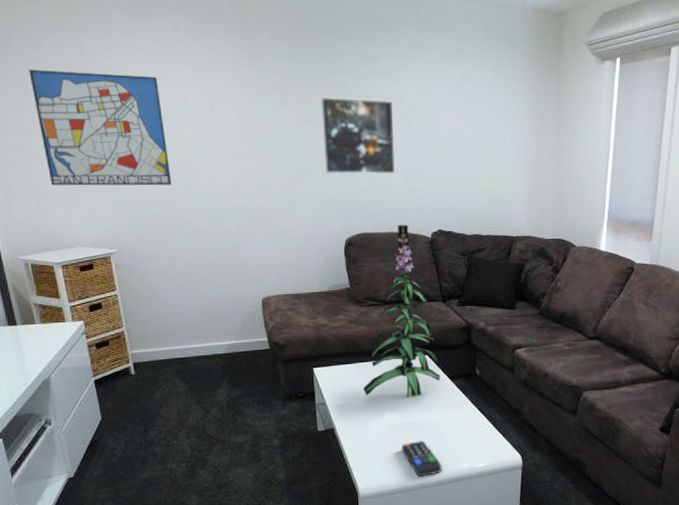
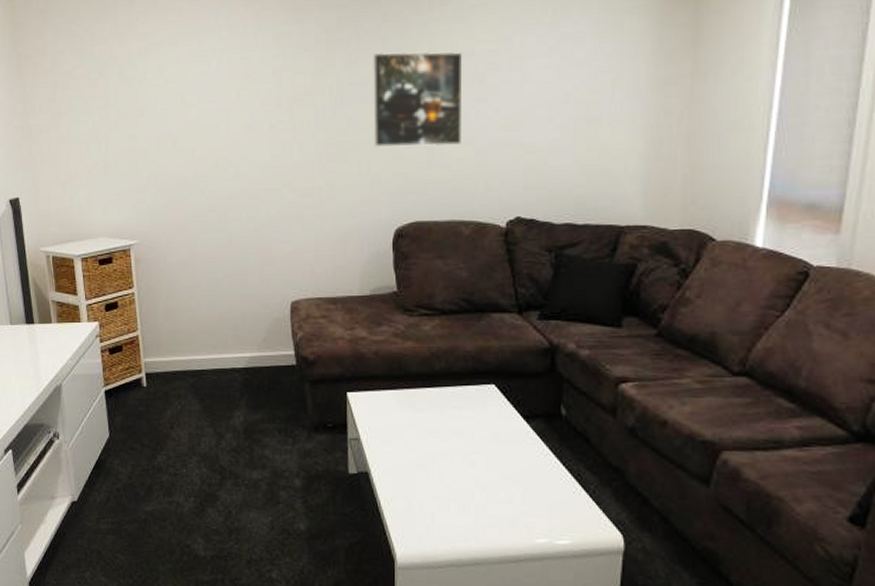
wall art: present [29,70,172,186] -> none [64,41,199,169]
plant: present [363,224,441,397] -> none [408,210,511,440]
remote control: present [401,441,442,477] -> none [454,499,508,549]

